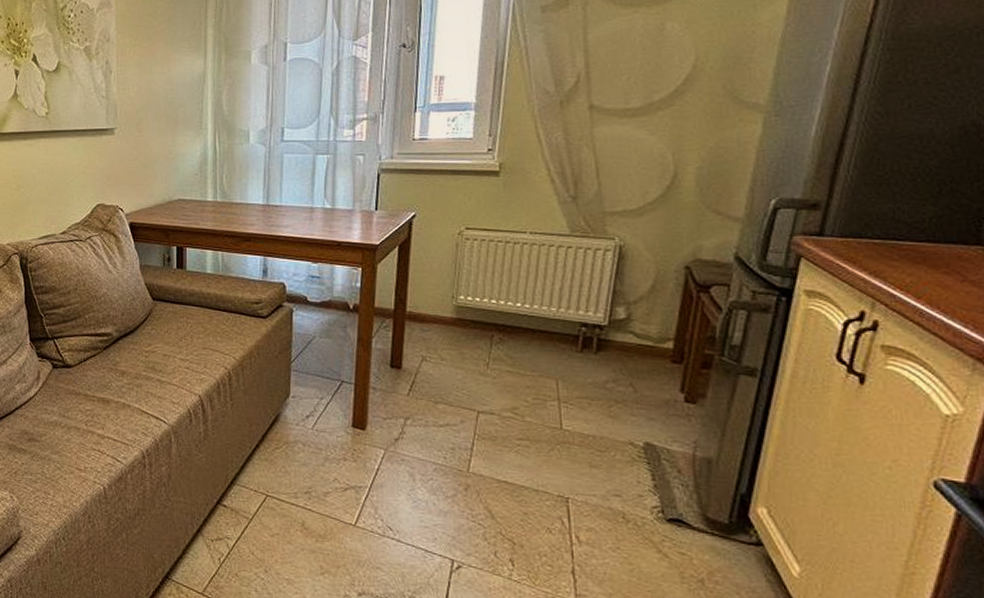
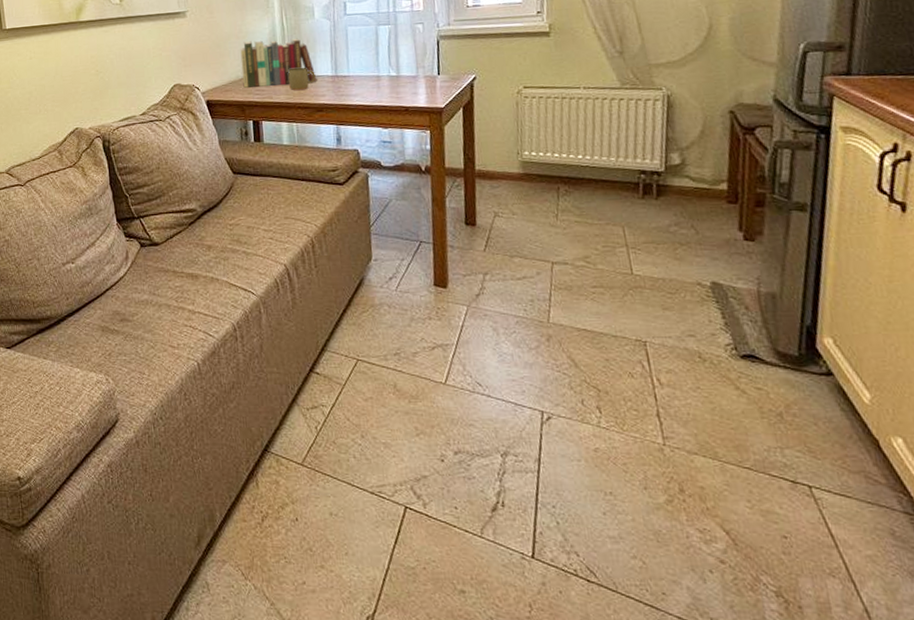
books: none [168,163,247,212] -> present [240,38,317,88]
mug: none [217,193,246,217] -> present [288,67,316,90]

